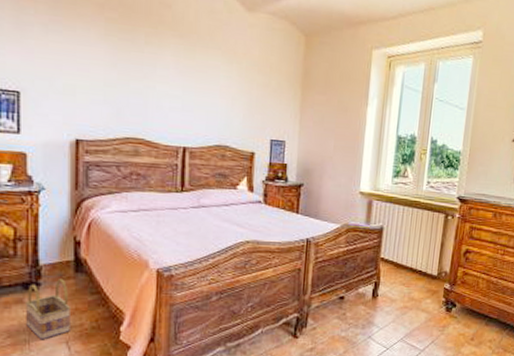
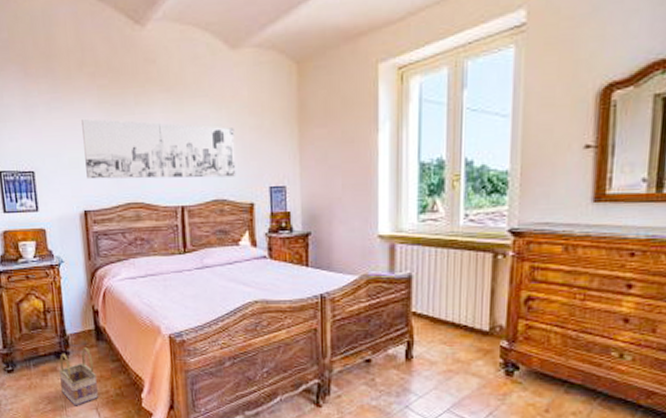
wall art: none [83,46,243,126] -> present [81,118,236,180]

